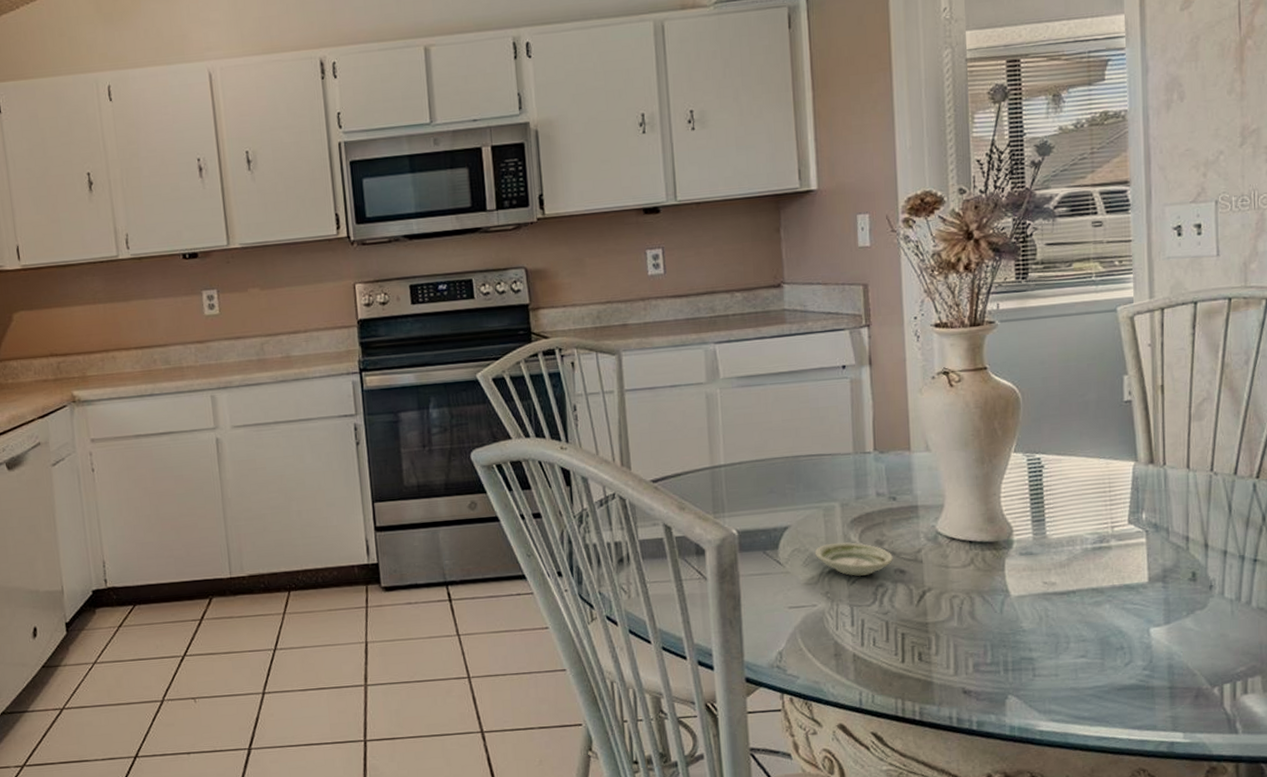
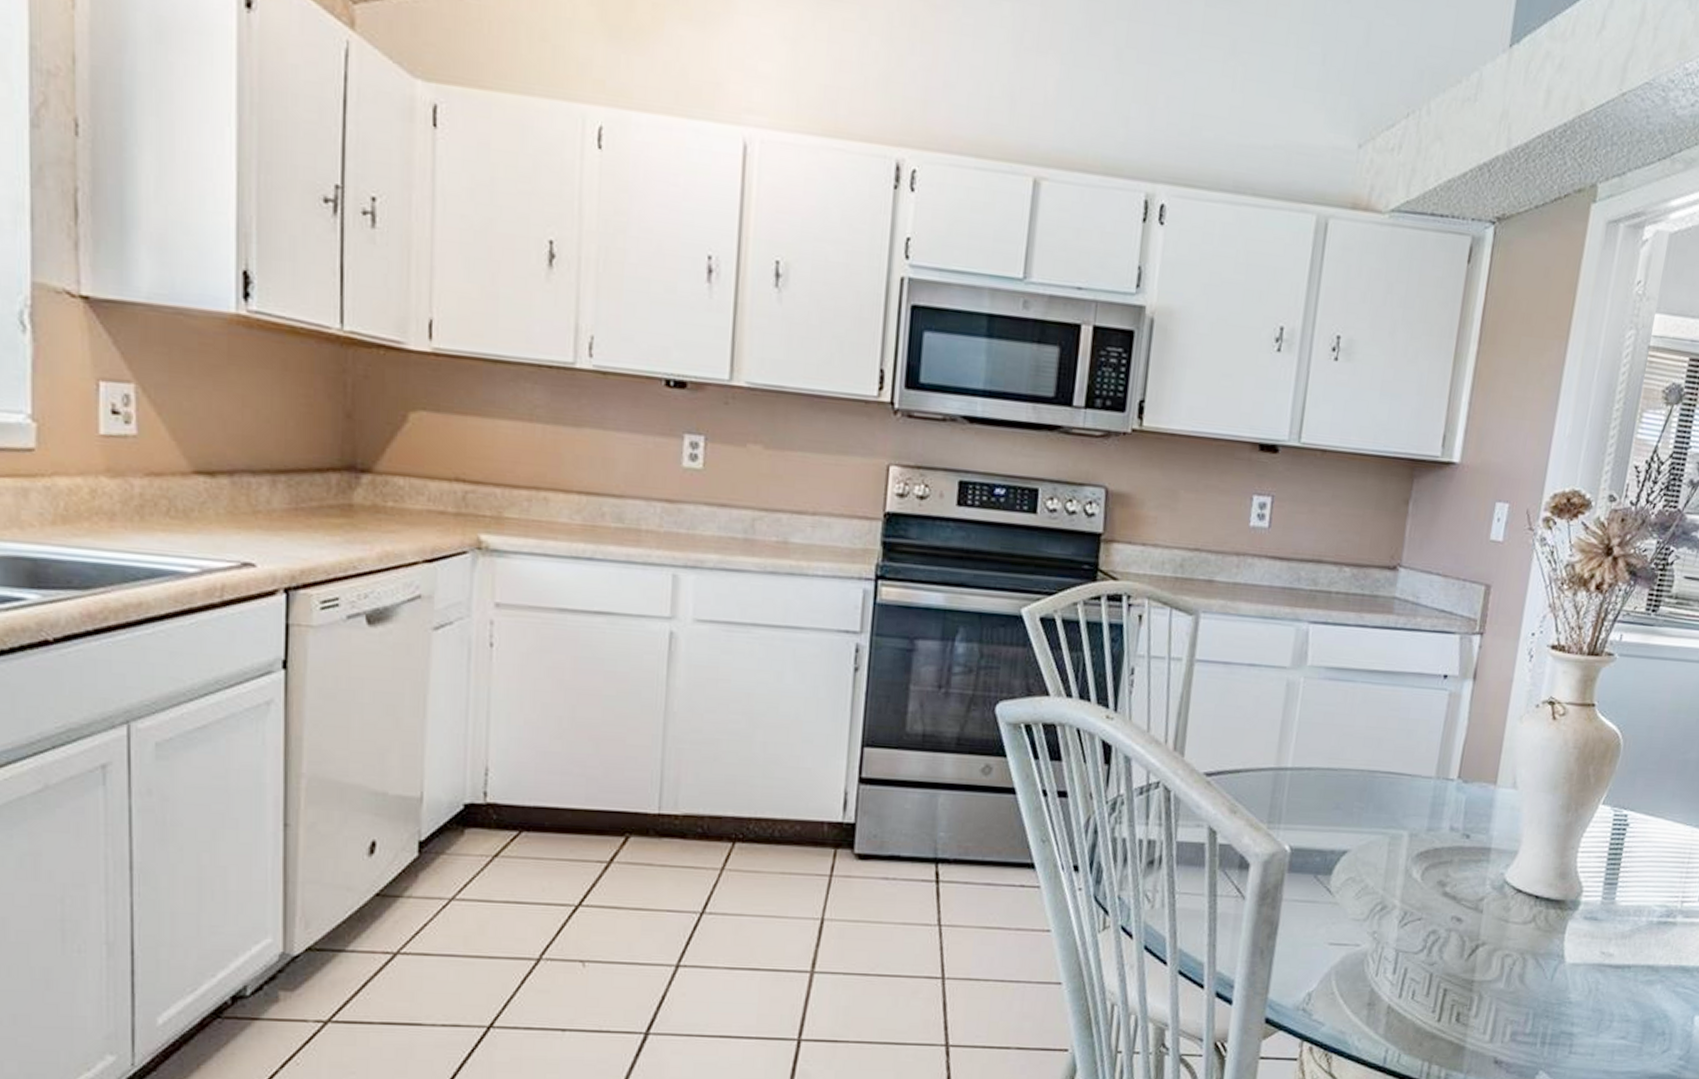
saucer: present [814,542,893,576] -> none [1369,876,1453,919]

